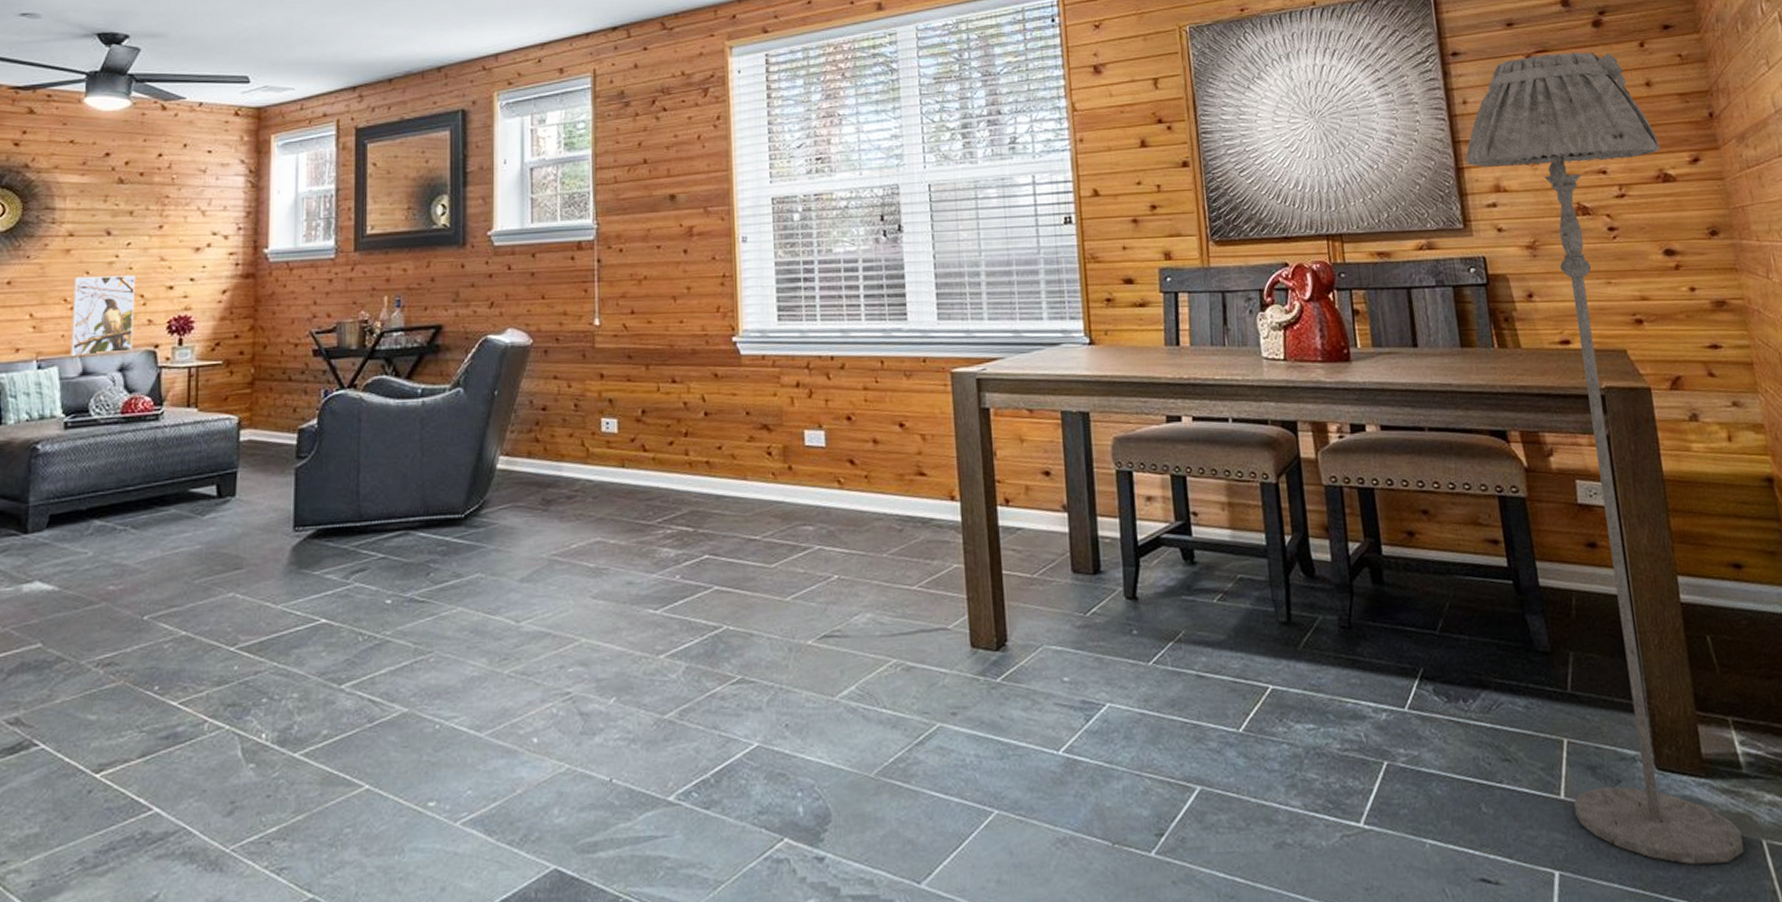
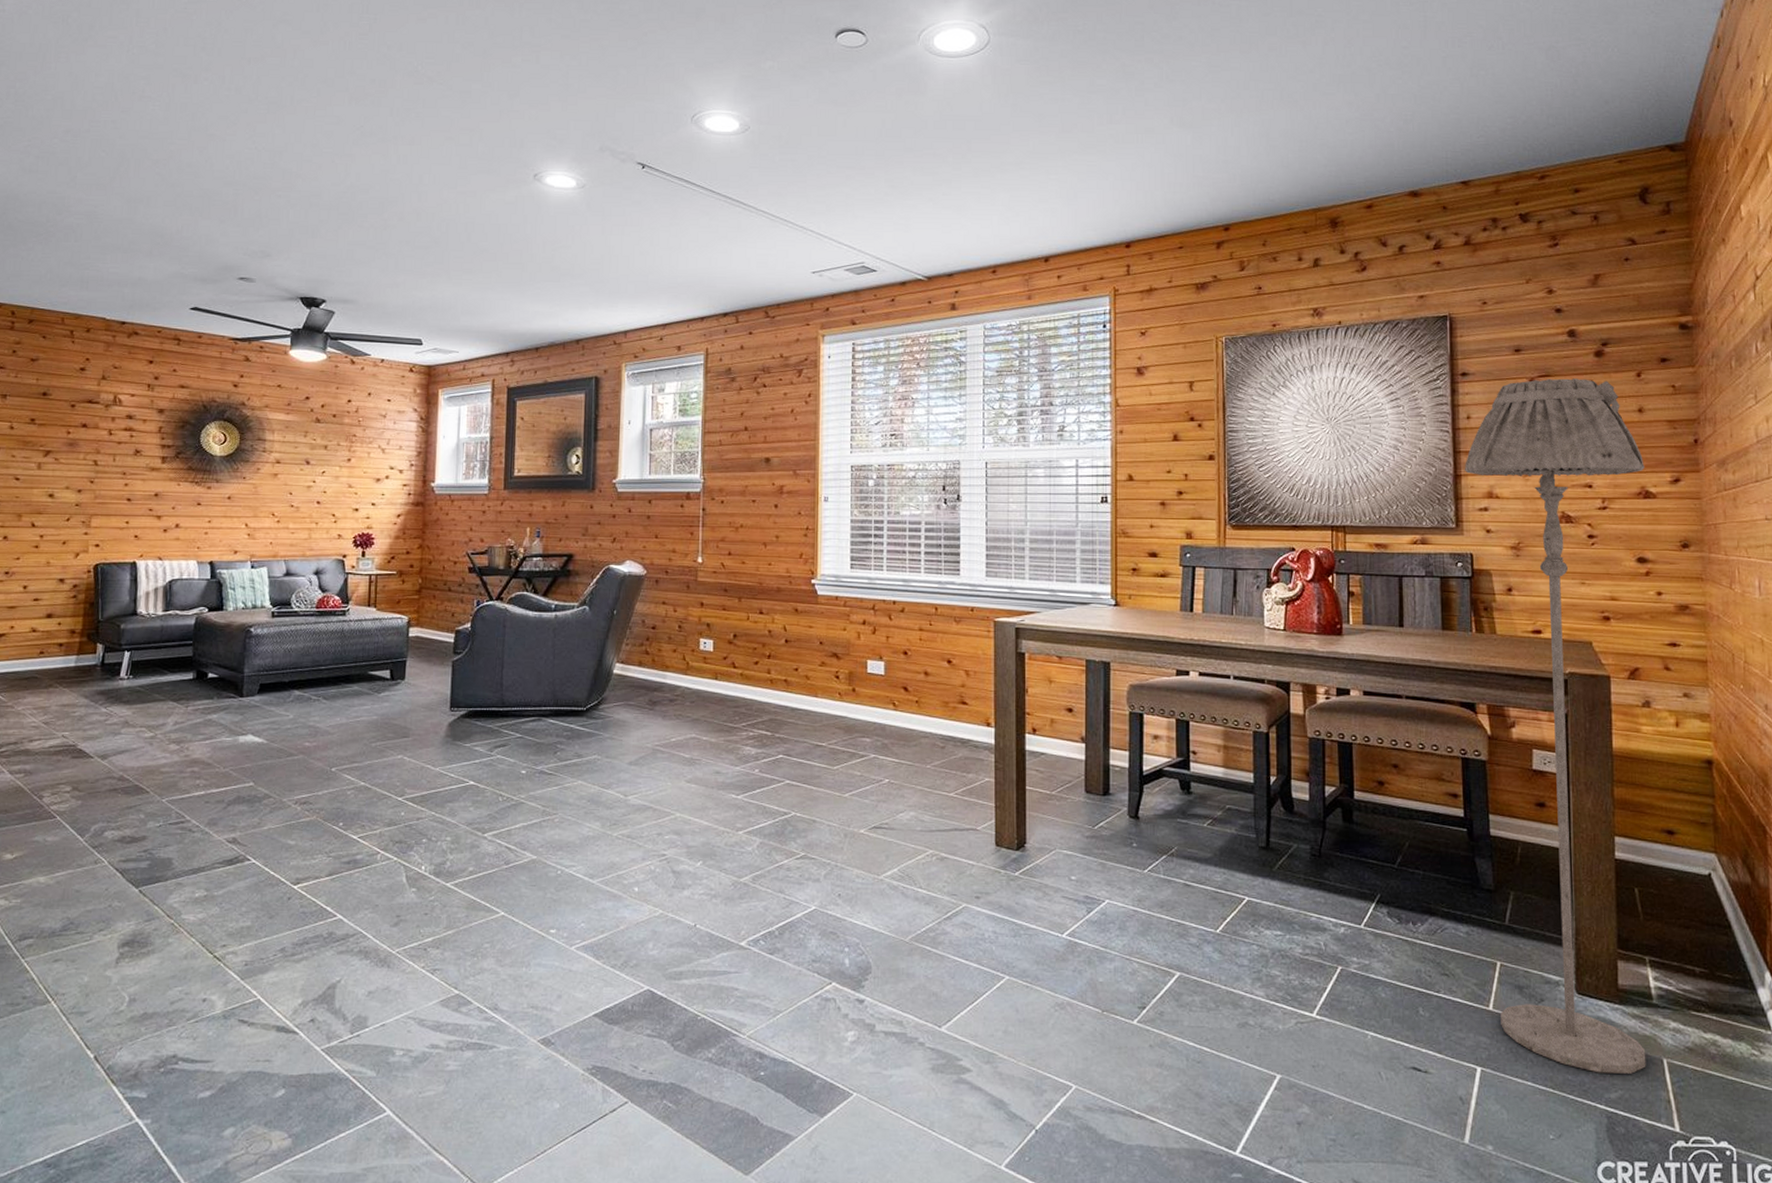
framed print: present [71,275,135,356] -> none [277,497,328,560]

